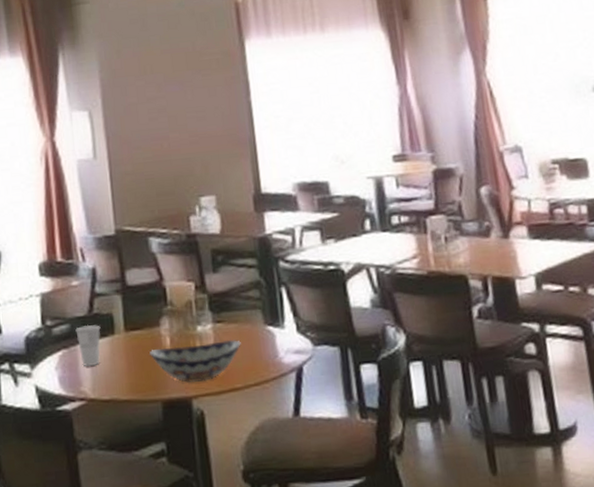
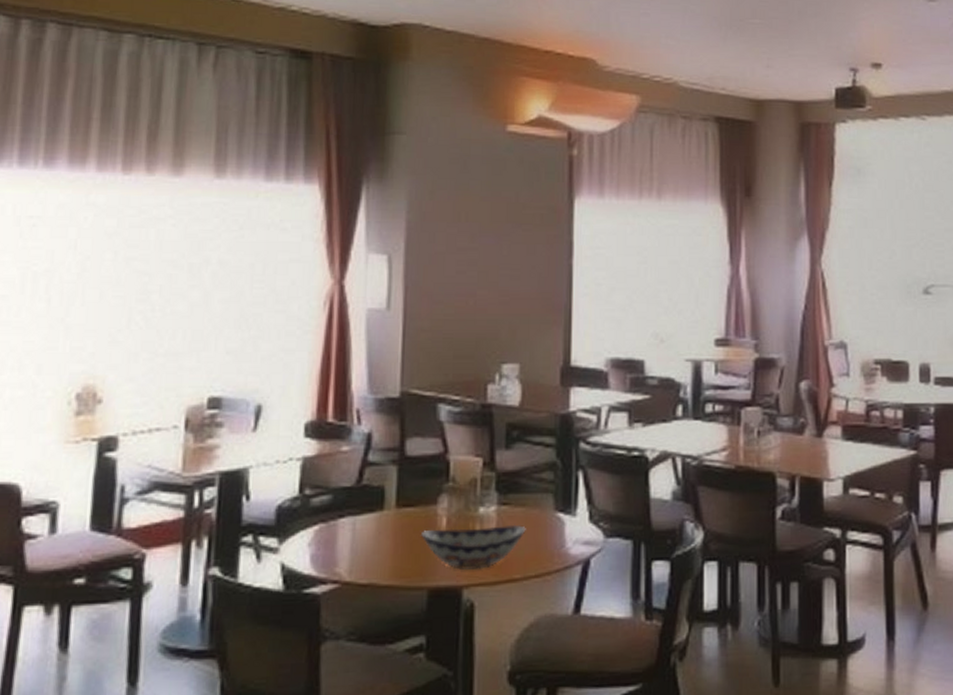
cup: present [75,324,101,367] -> none [338,496,369,545]

